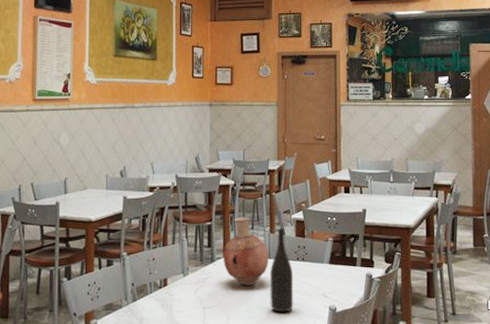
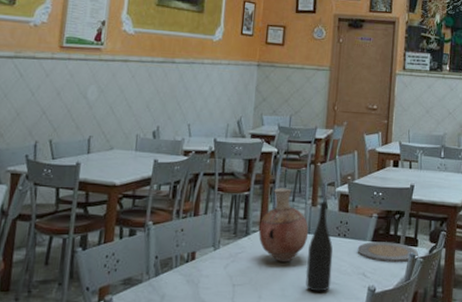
plate: none [316,264,375,283] -> present [357,241,418,263]

